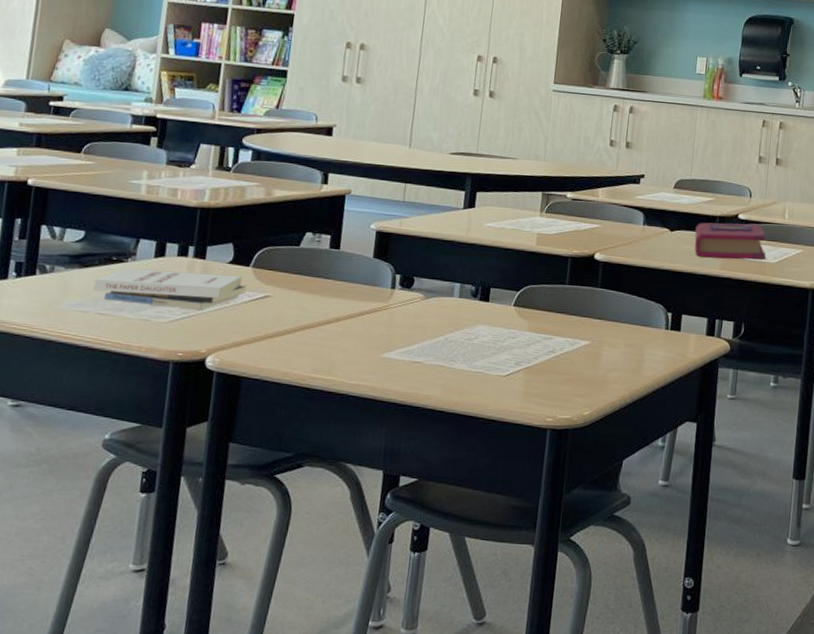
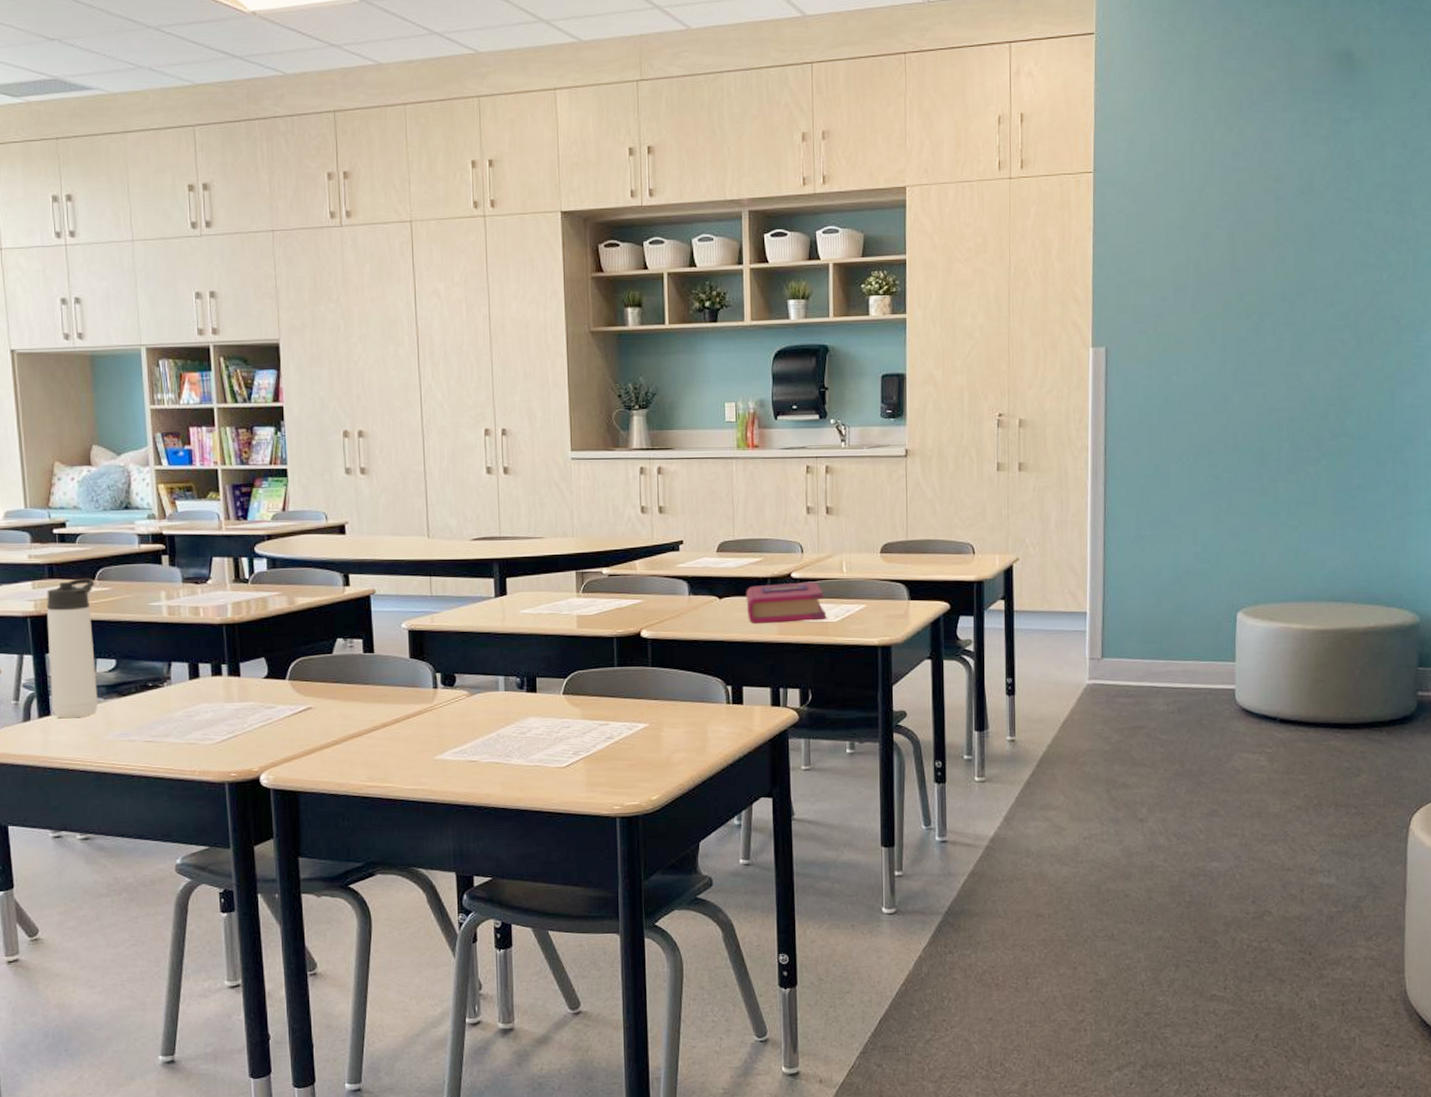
thermos bottle: none [10,150,81,285] -> present [46,578,98,719]
books: present [93,268,247,311] -> none [135,690,287,729]

